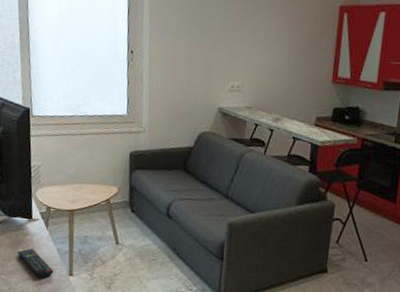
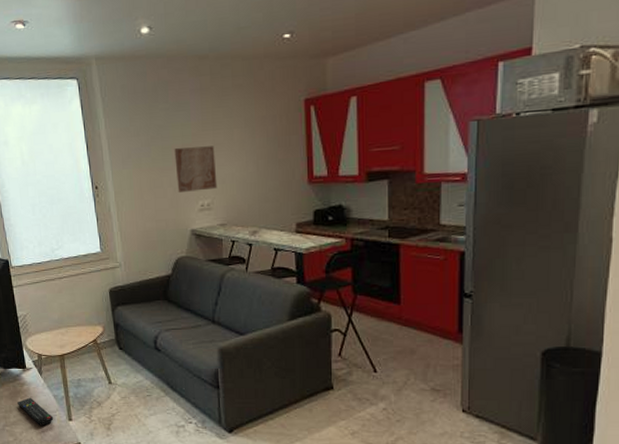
wall art: none [211,29,252,73] -> present [174,146,218,192]

